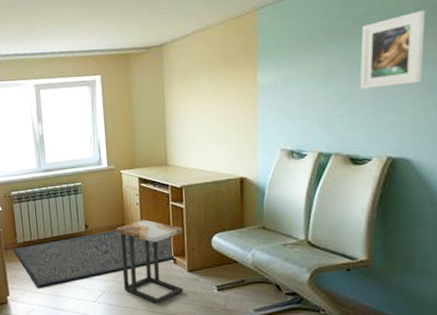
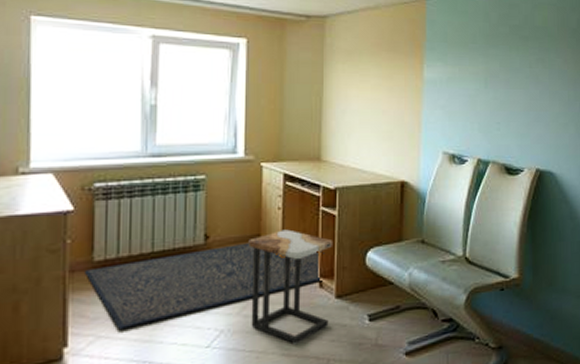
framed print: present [360,9,425,89] -> none [515,31,566,99]

